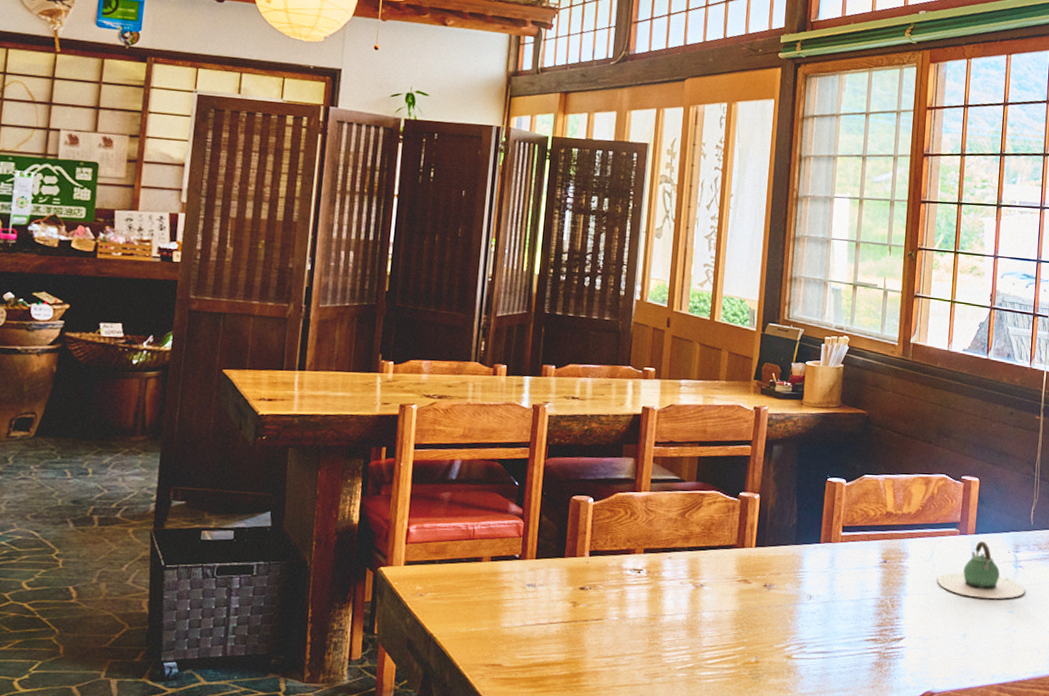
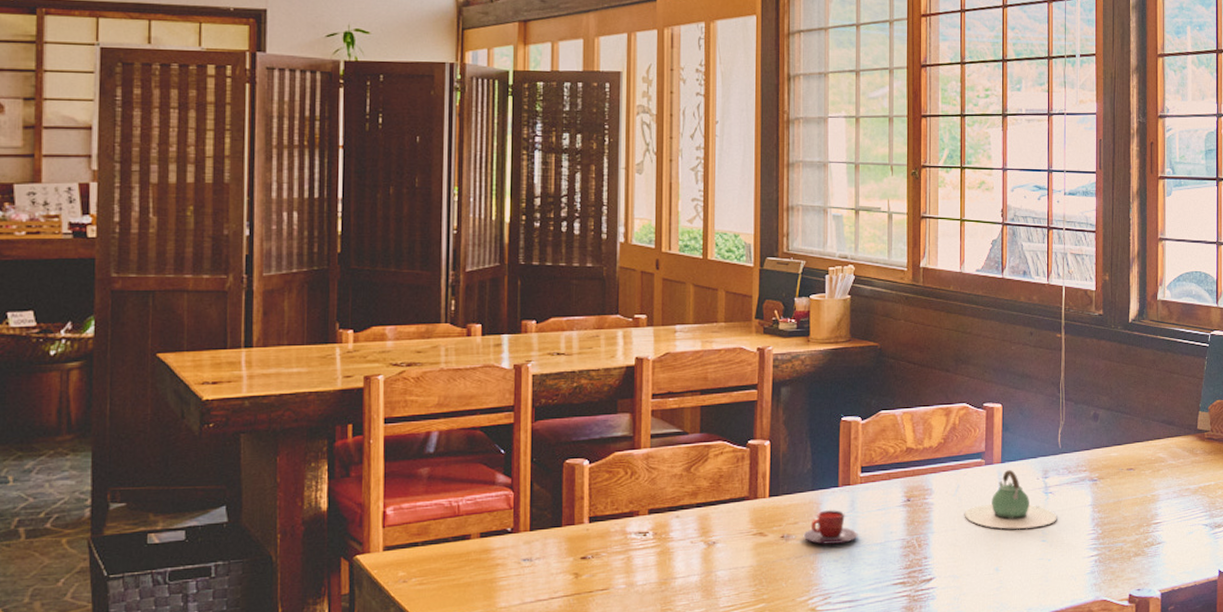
teacup: none [784,564,836,597] -> present [803,510,858,544]

